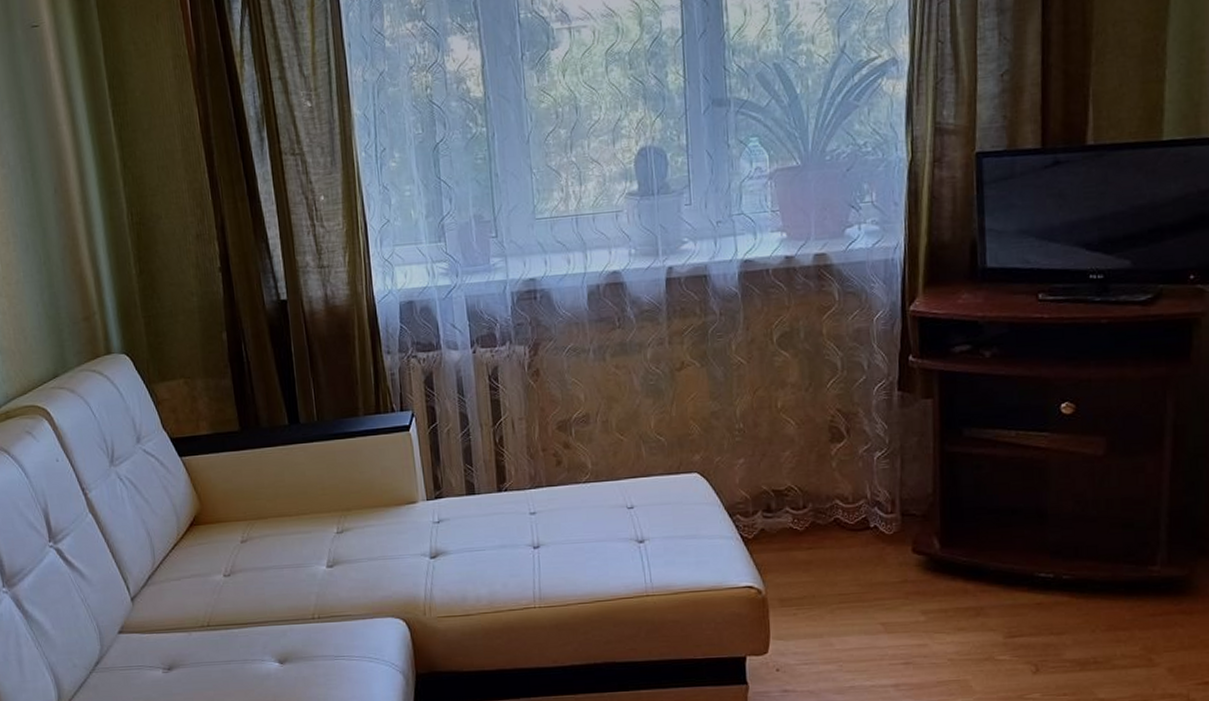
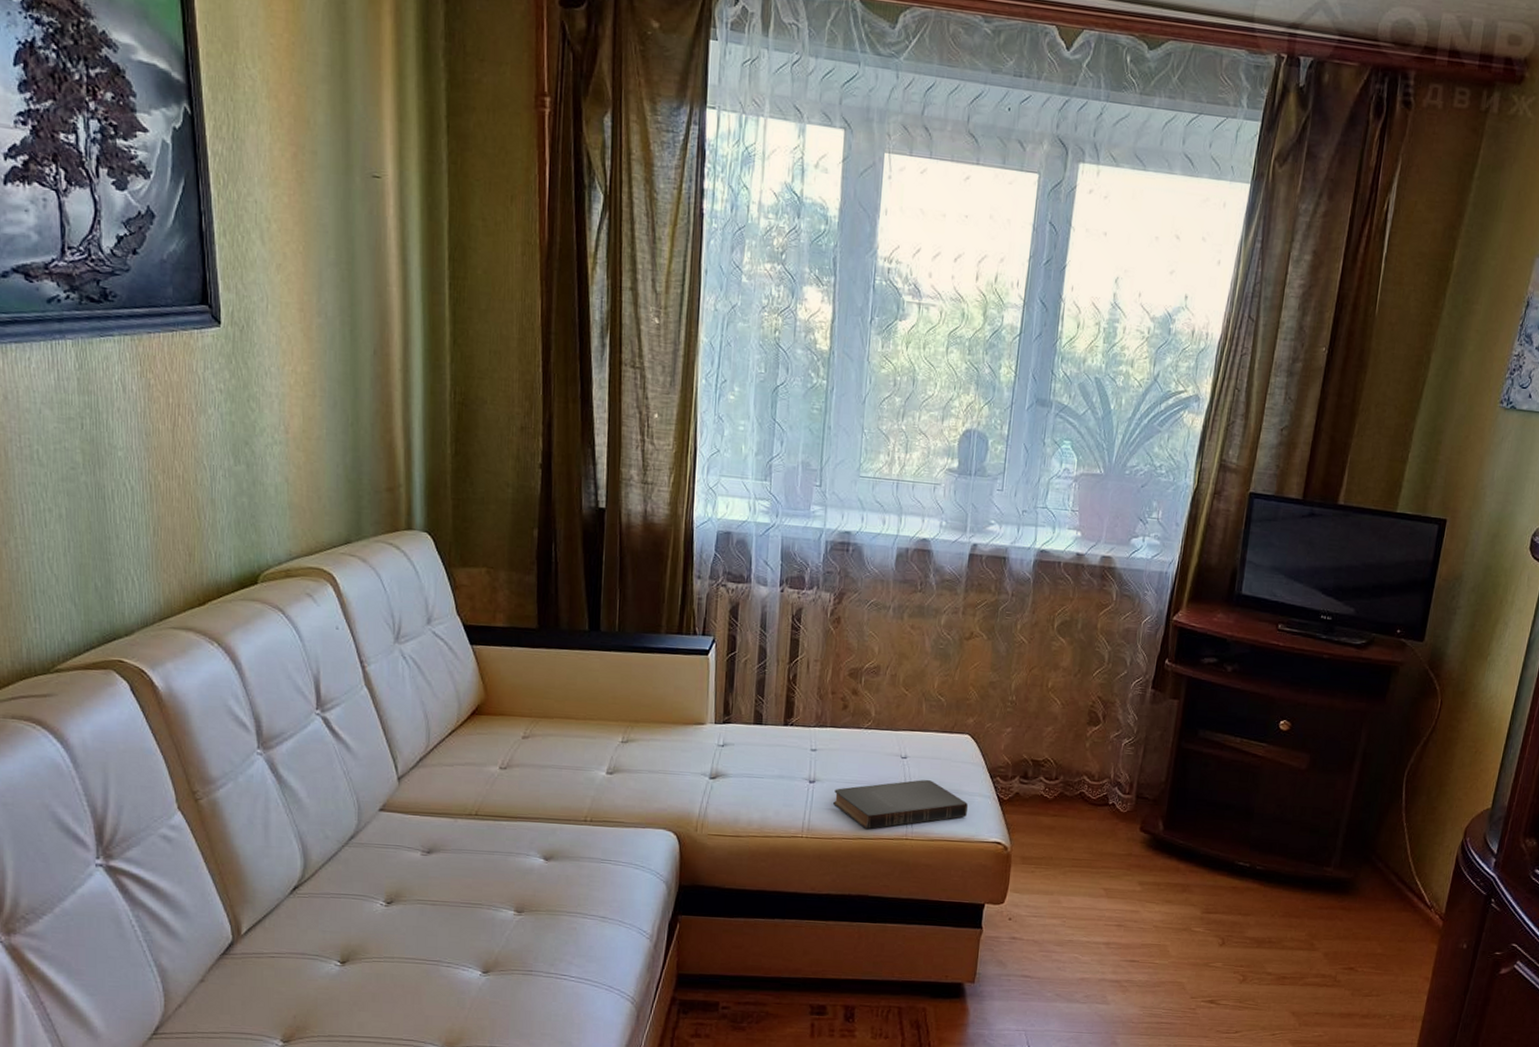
book: none [561,528,710,591] -> present [833,780,968,830]

